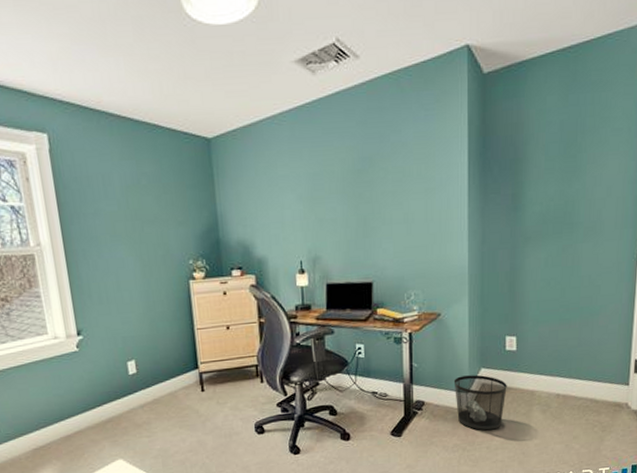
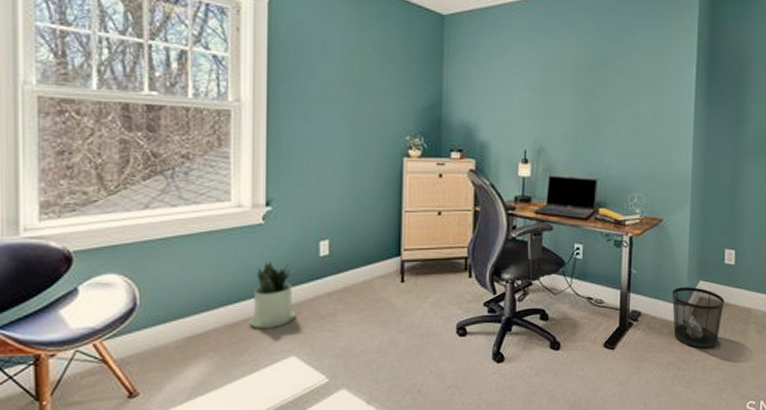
planter: none [78,382,118,439] -> present [249,261,297,328]

